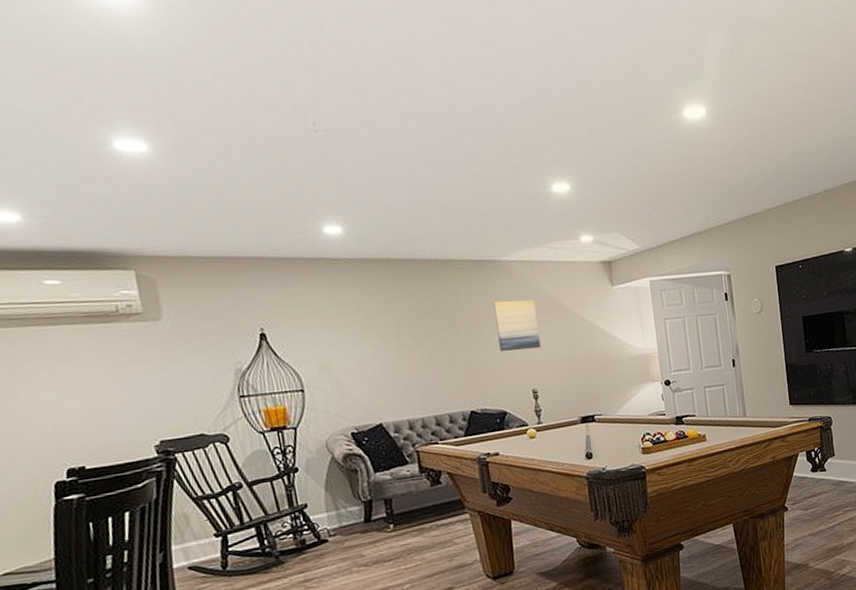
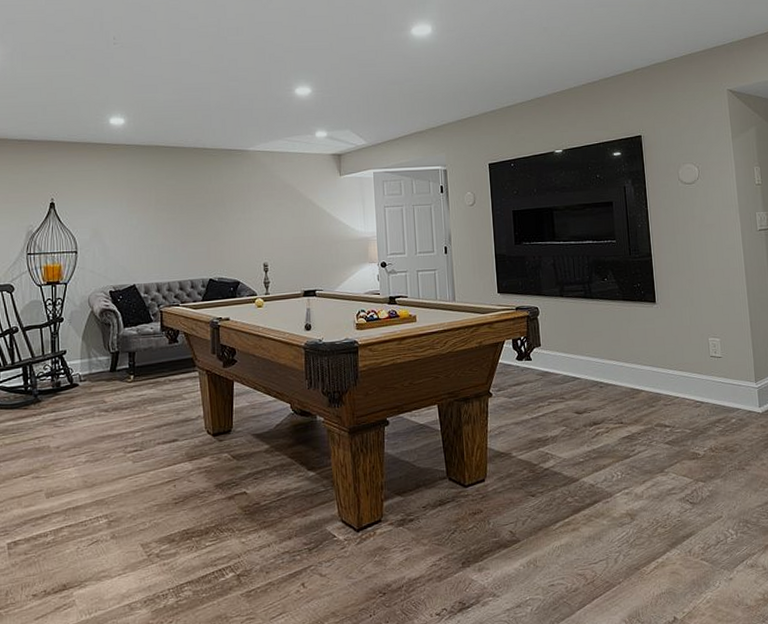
wall art: present [493,299,541,351] -> none [238,184,274,228]

